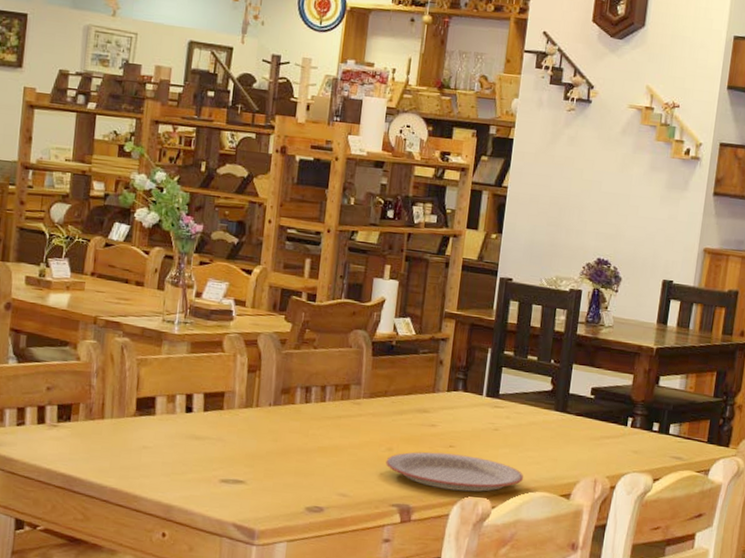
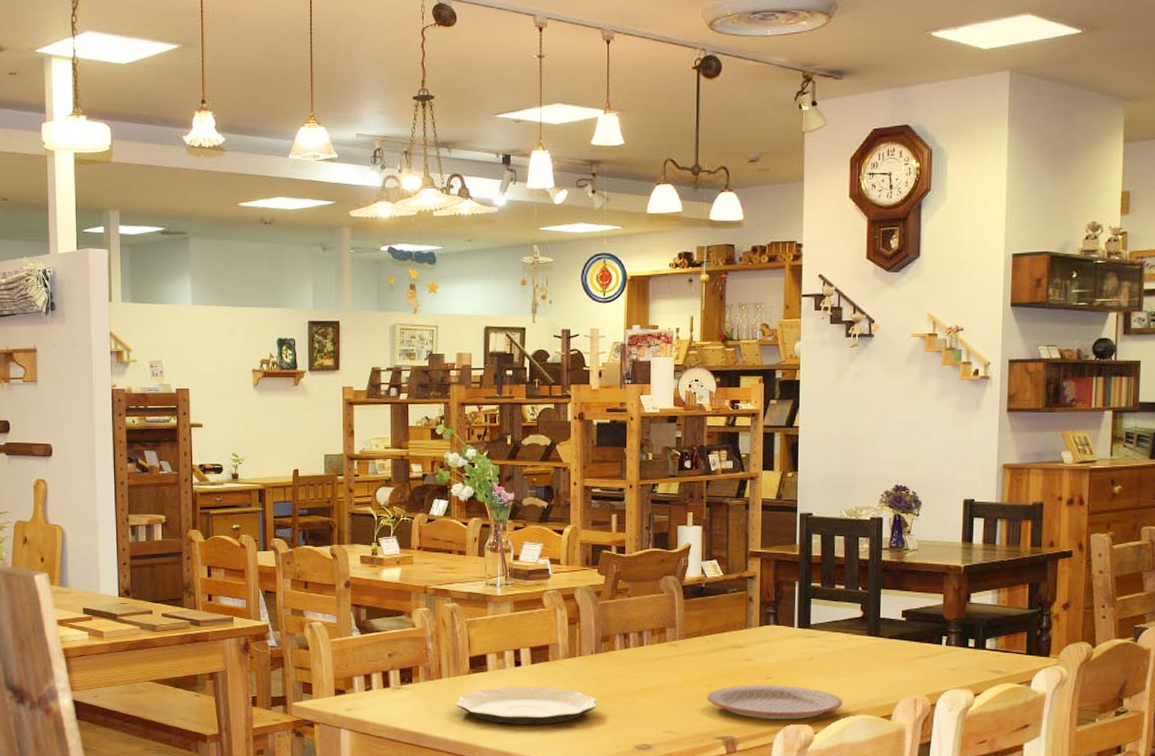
plate: none [116,433,270,477] -> present [455,687,597,725]

